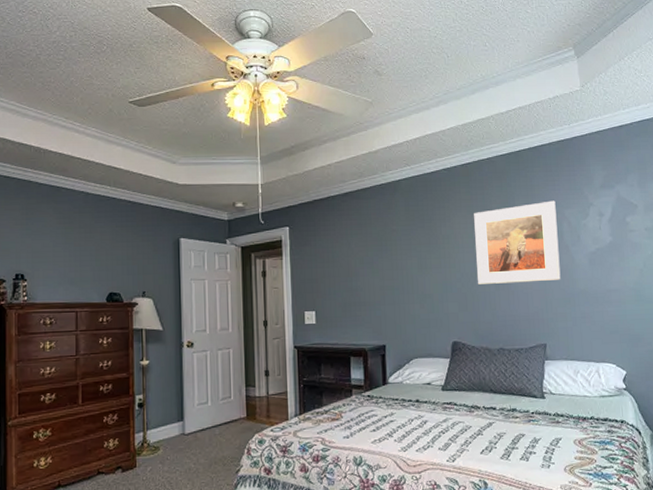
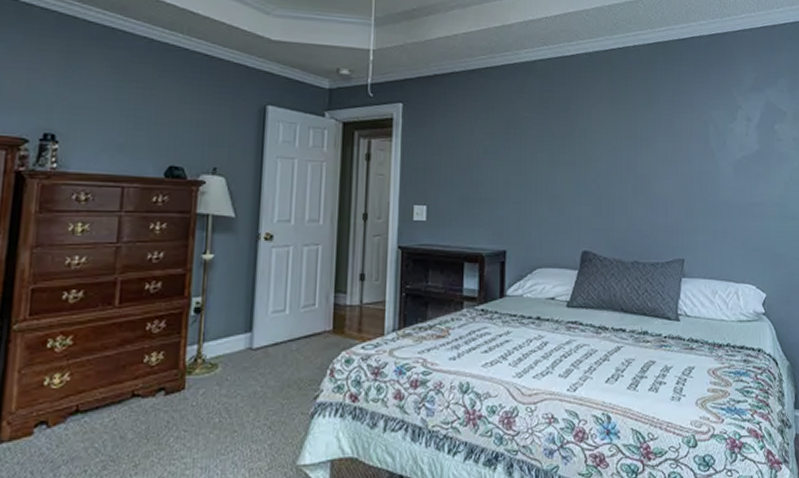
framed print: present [474,200,561,284] -> none [615,99,704,189]

